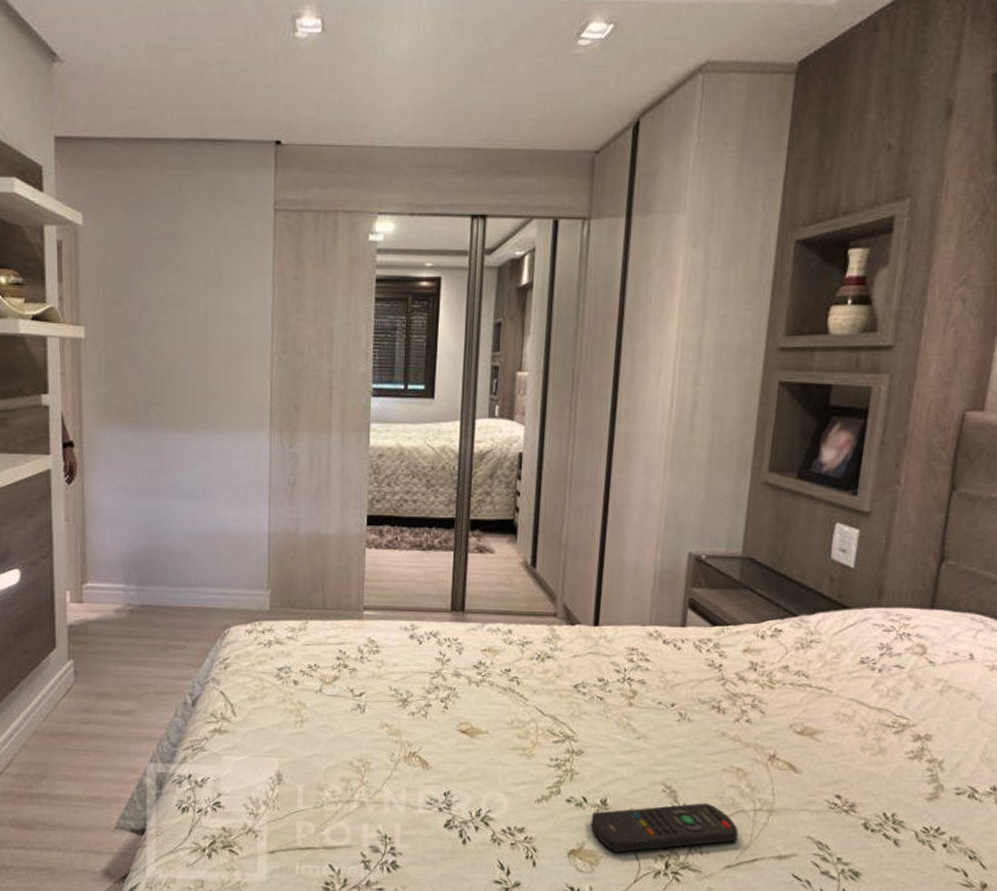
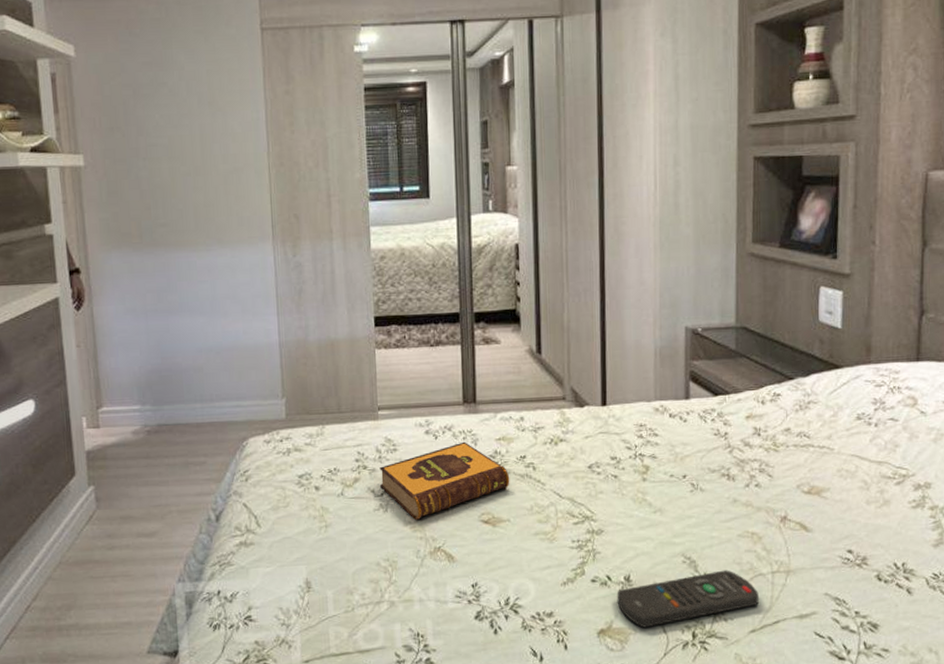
hardback book: none [360,649,492,723] -> present [379,441,510,520]

